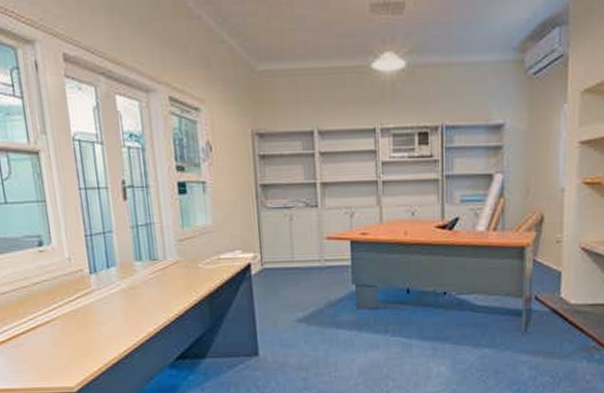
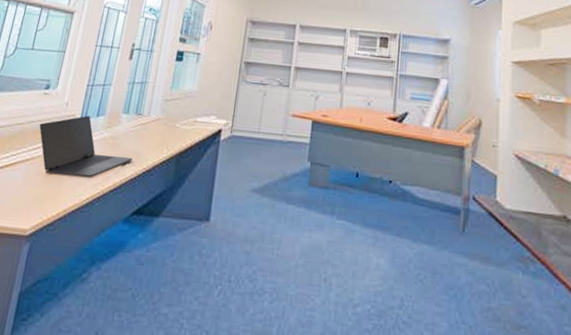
laptop: none [46,268,161,333] -> present [39,115,133,178]

